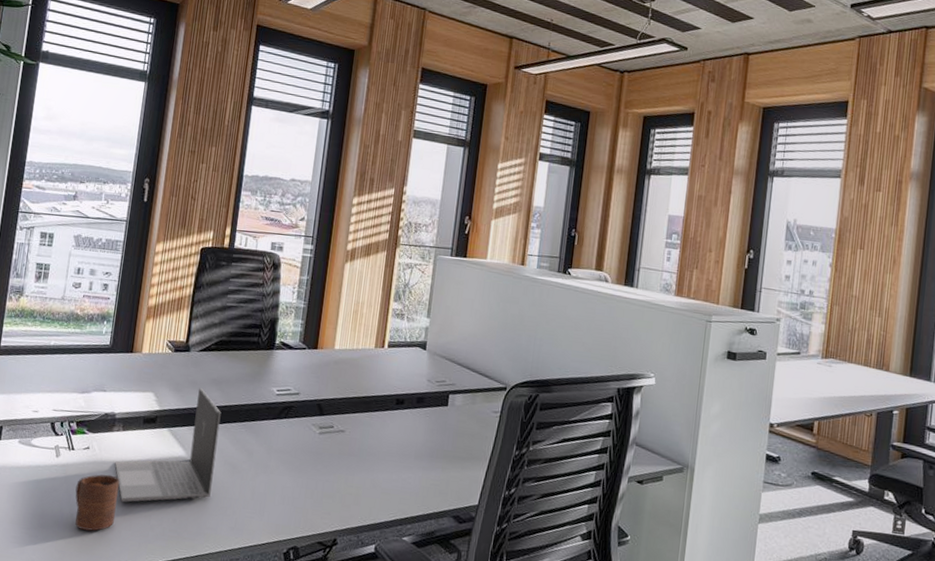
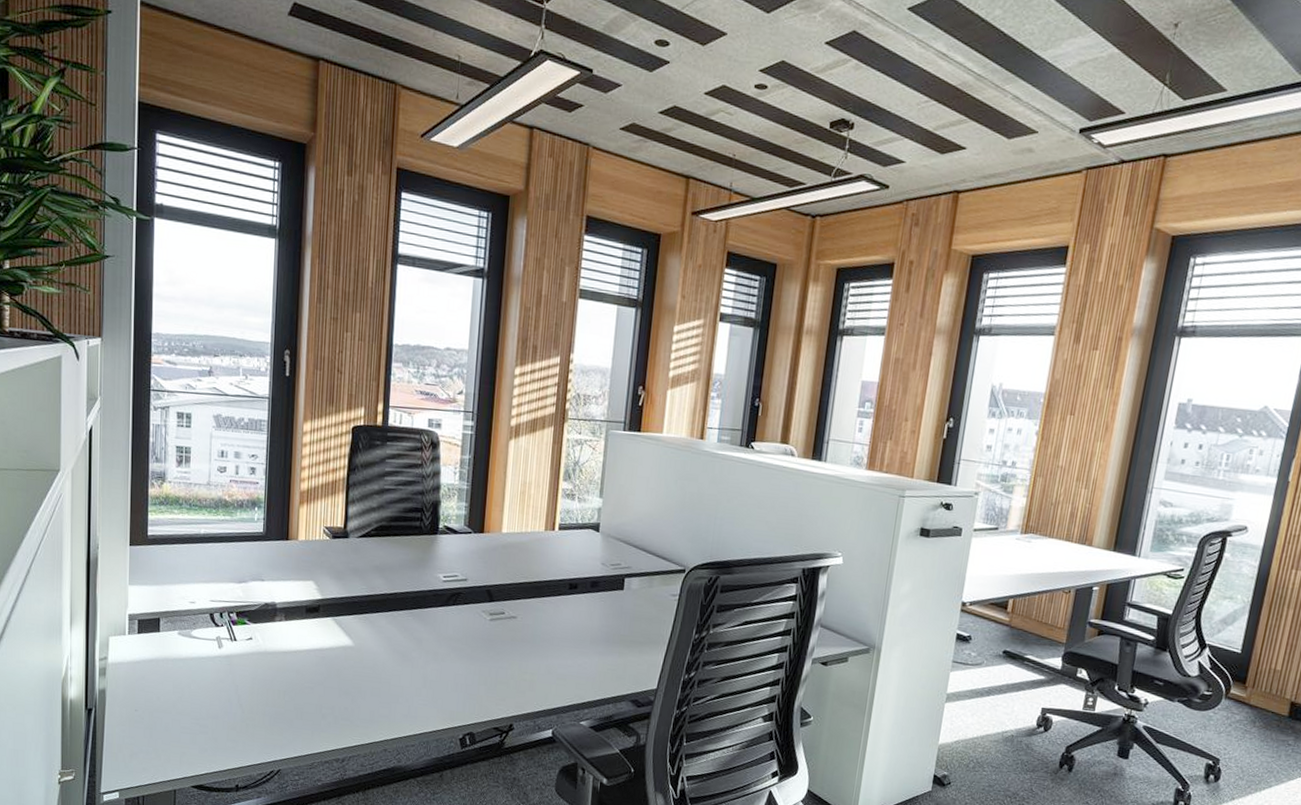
cup: present [75,474,120,531] -> none [242,665,286,721]
laptop: present [115,388,221,502] -> none [280,575,387,692]

